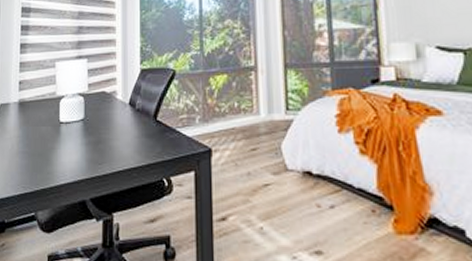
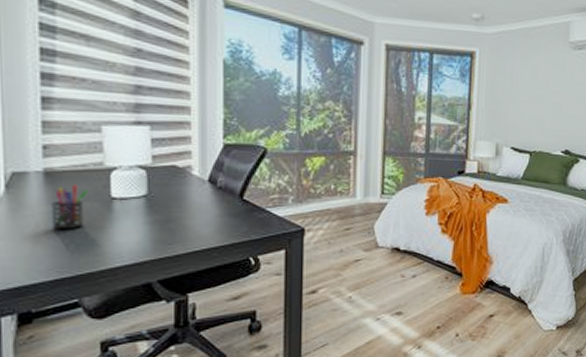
pen holder: none [21,111,46,151] -> present [51,184,90,230]

